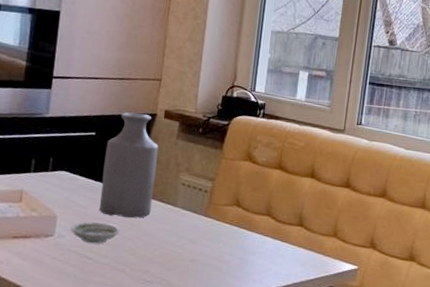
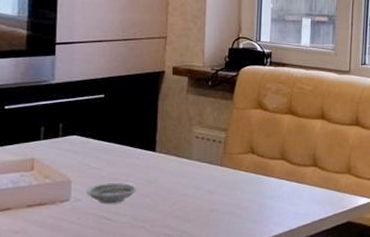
bottle: present [99,112,159,218] -> none [114,72,169,176]

